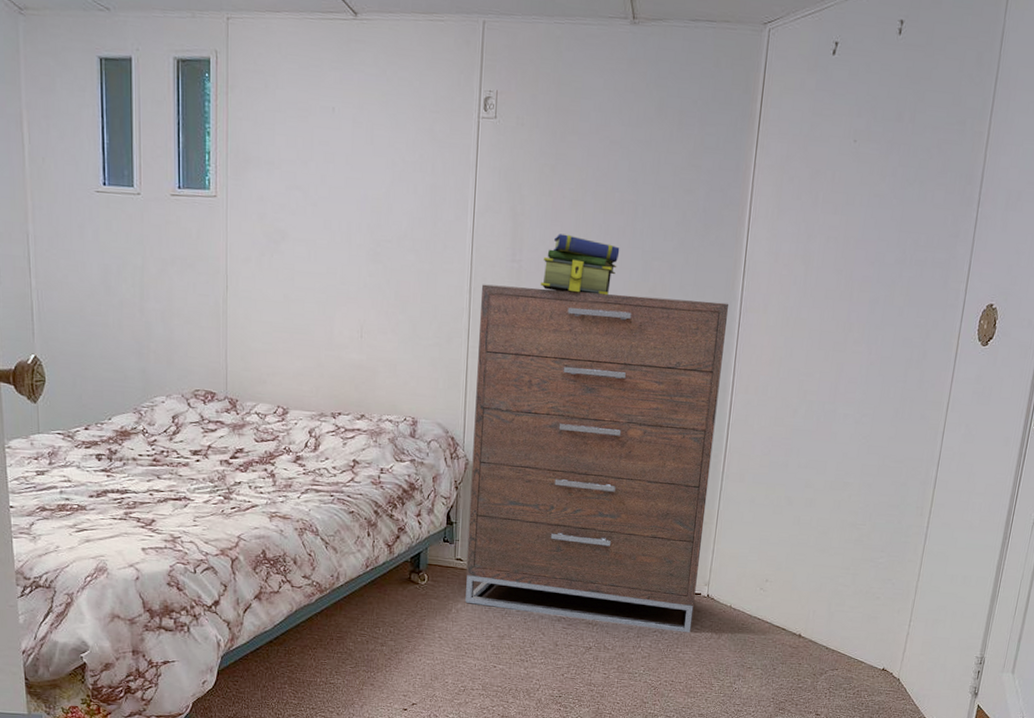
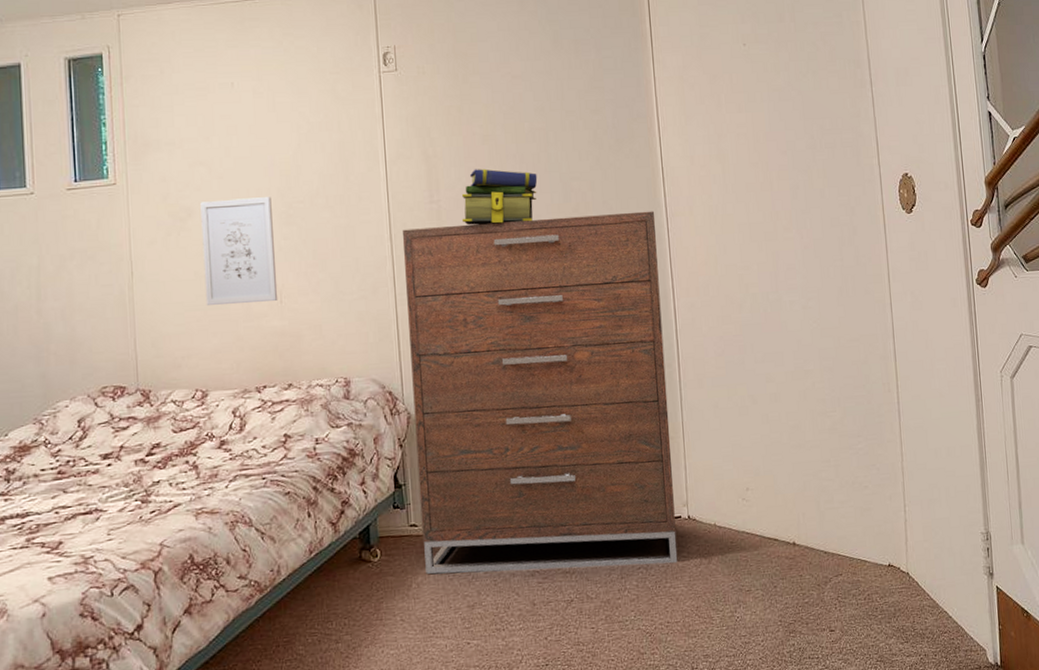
wall art: none [292,227,361,336] -> present [200,197,278,305]

